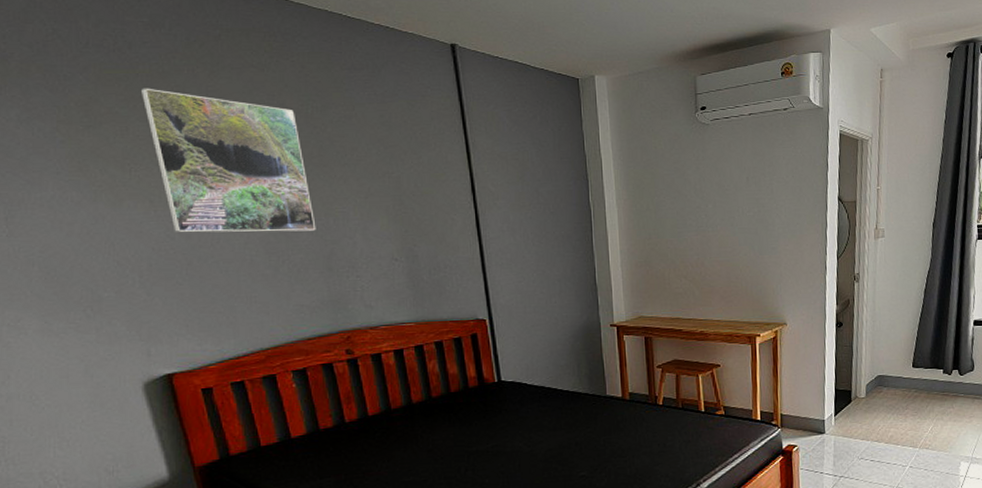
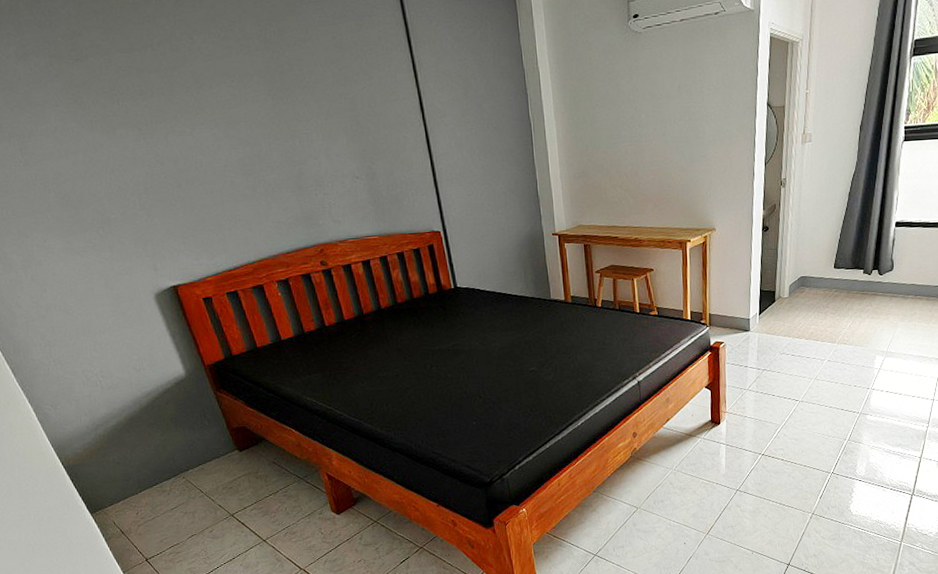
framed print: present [140,88,316,233] -> none [116,19,285,158]

